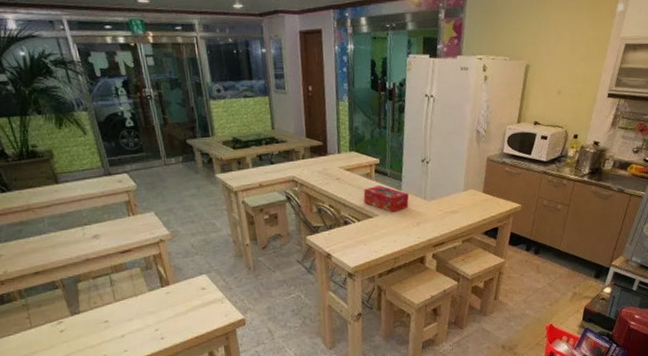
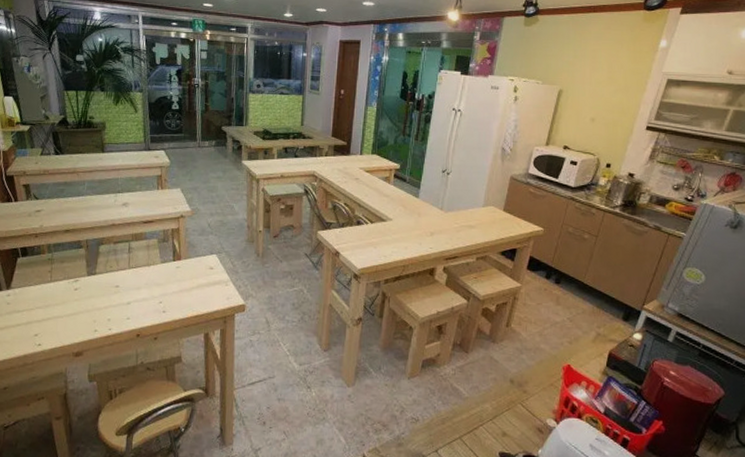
tissue box: present [363,185,410,213] -> none [379,190,426,219]

